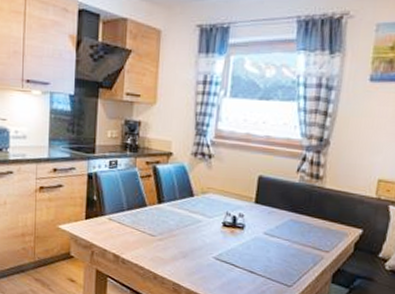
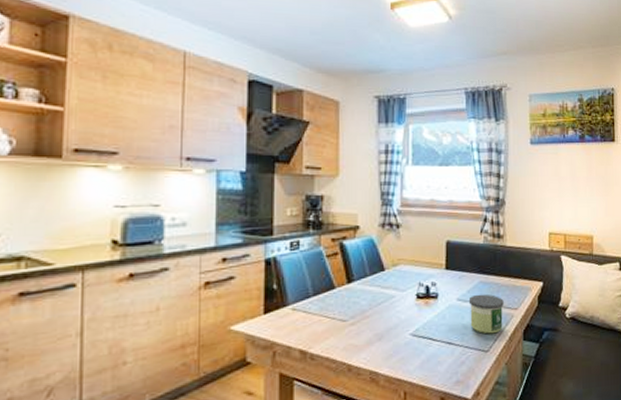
candle: none [275,231,315,271] -> present [468,294,504,334]

